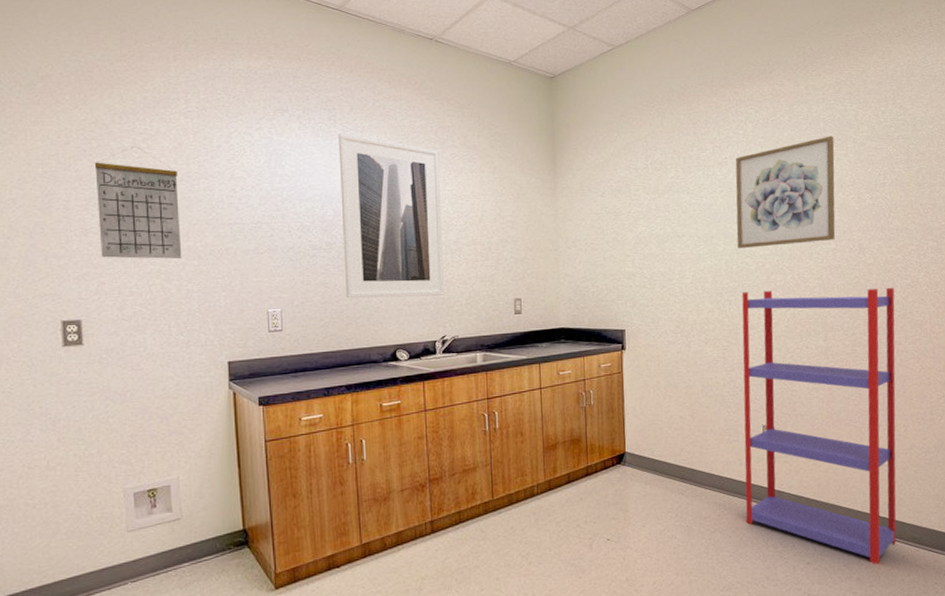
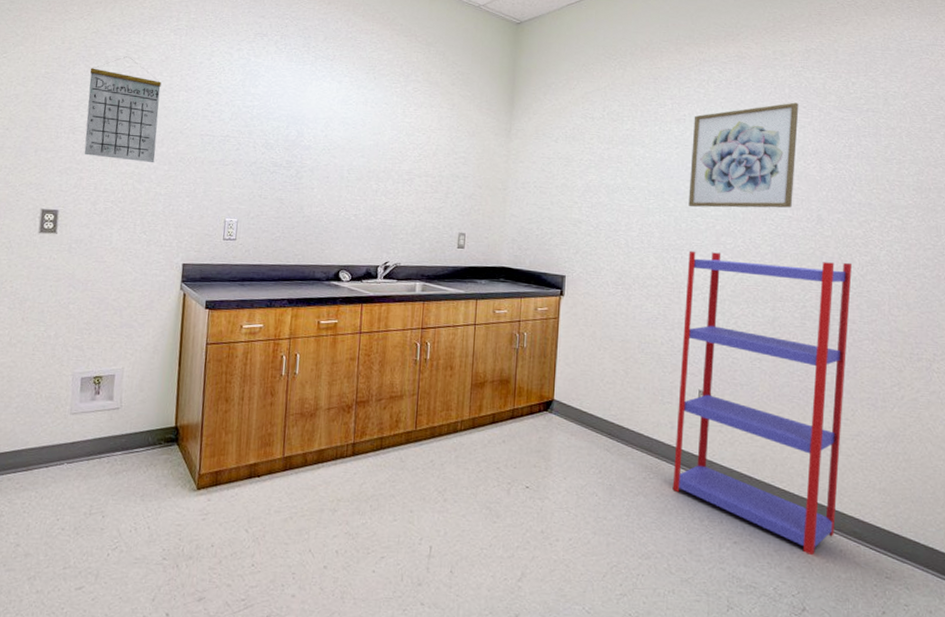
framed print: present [338,133,444,299] -> none [298,59,402,222]

